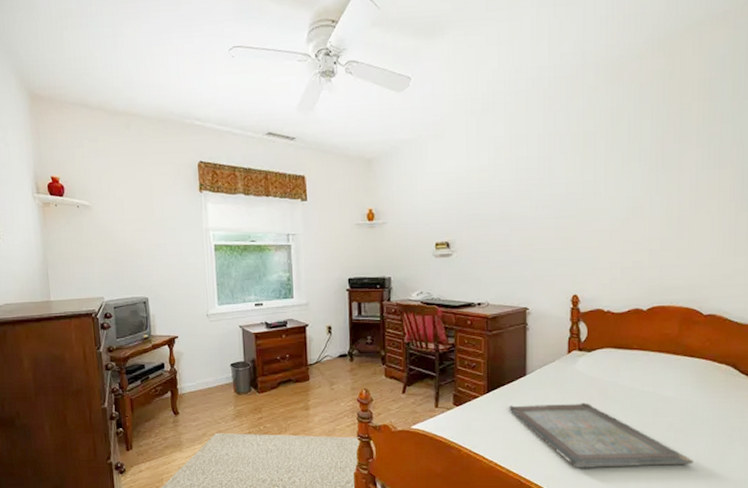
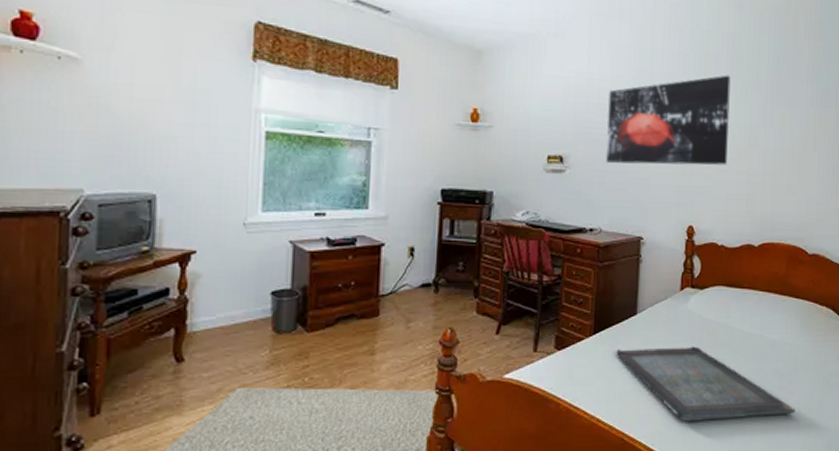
wall art: none [488,149,610,245] -> present [606,75,731,165]

